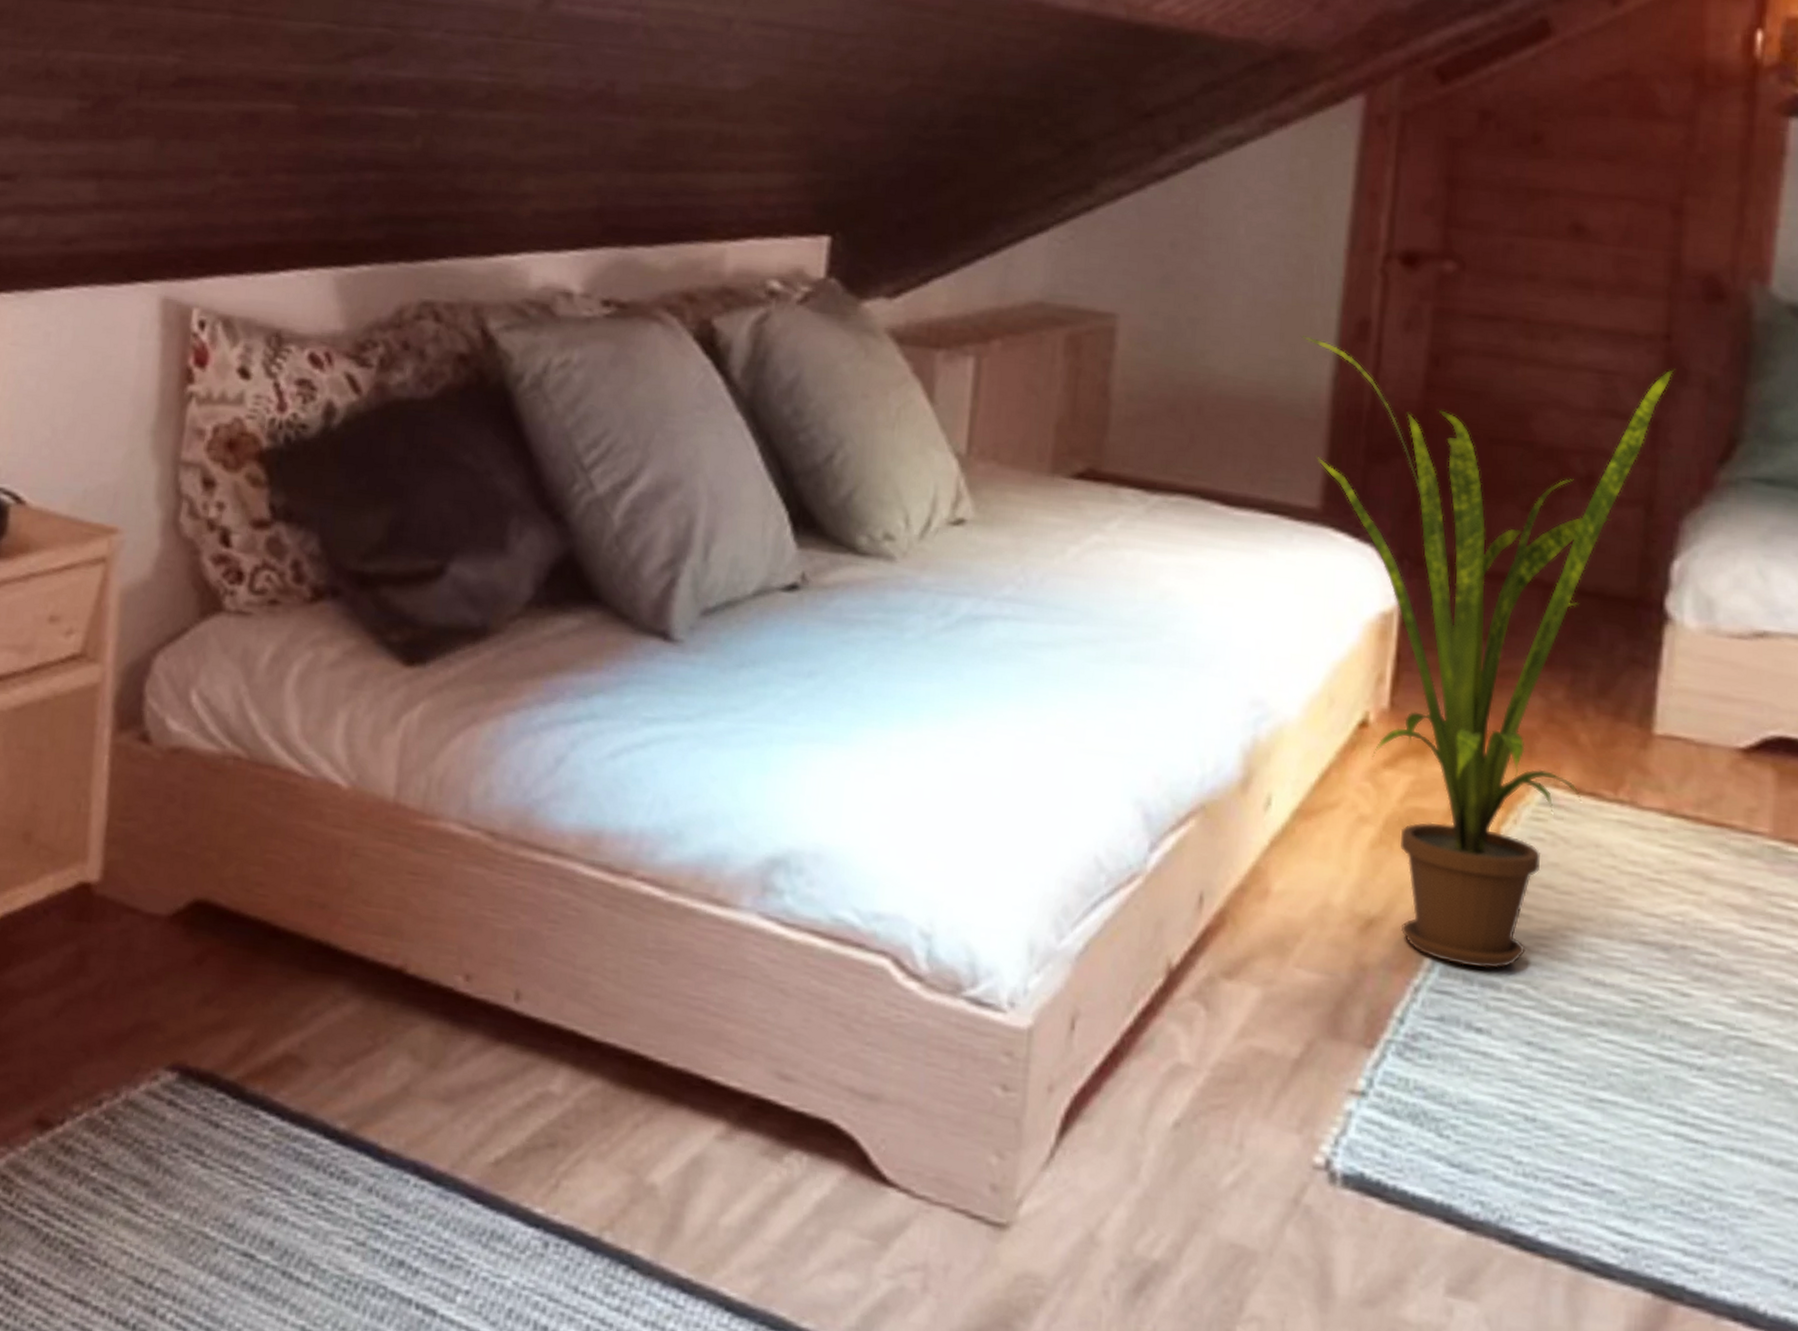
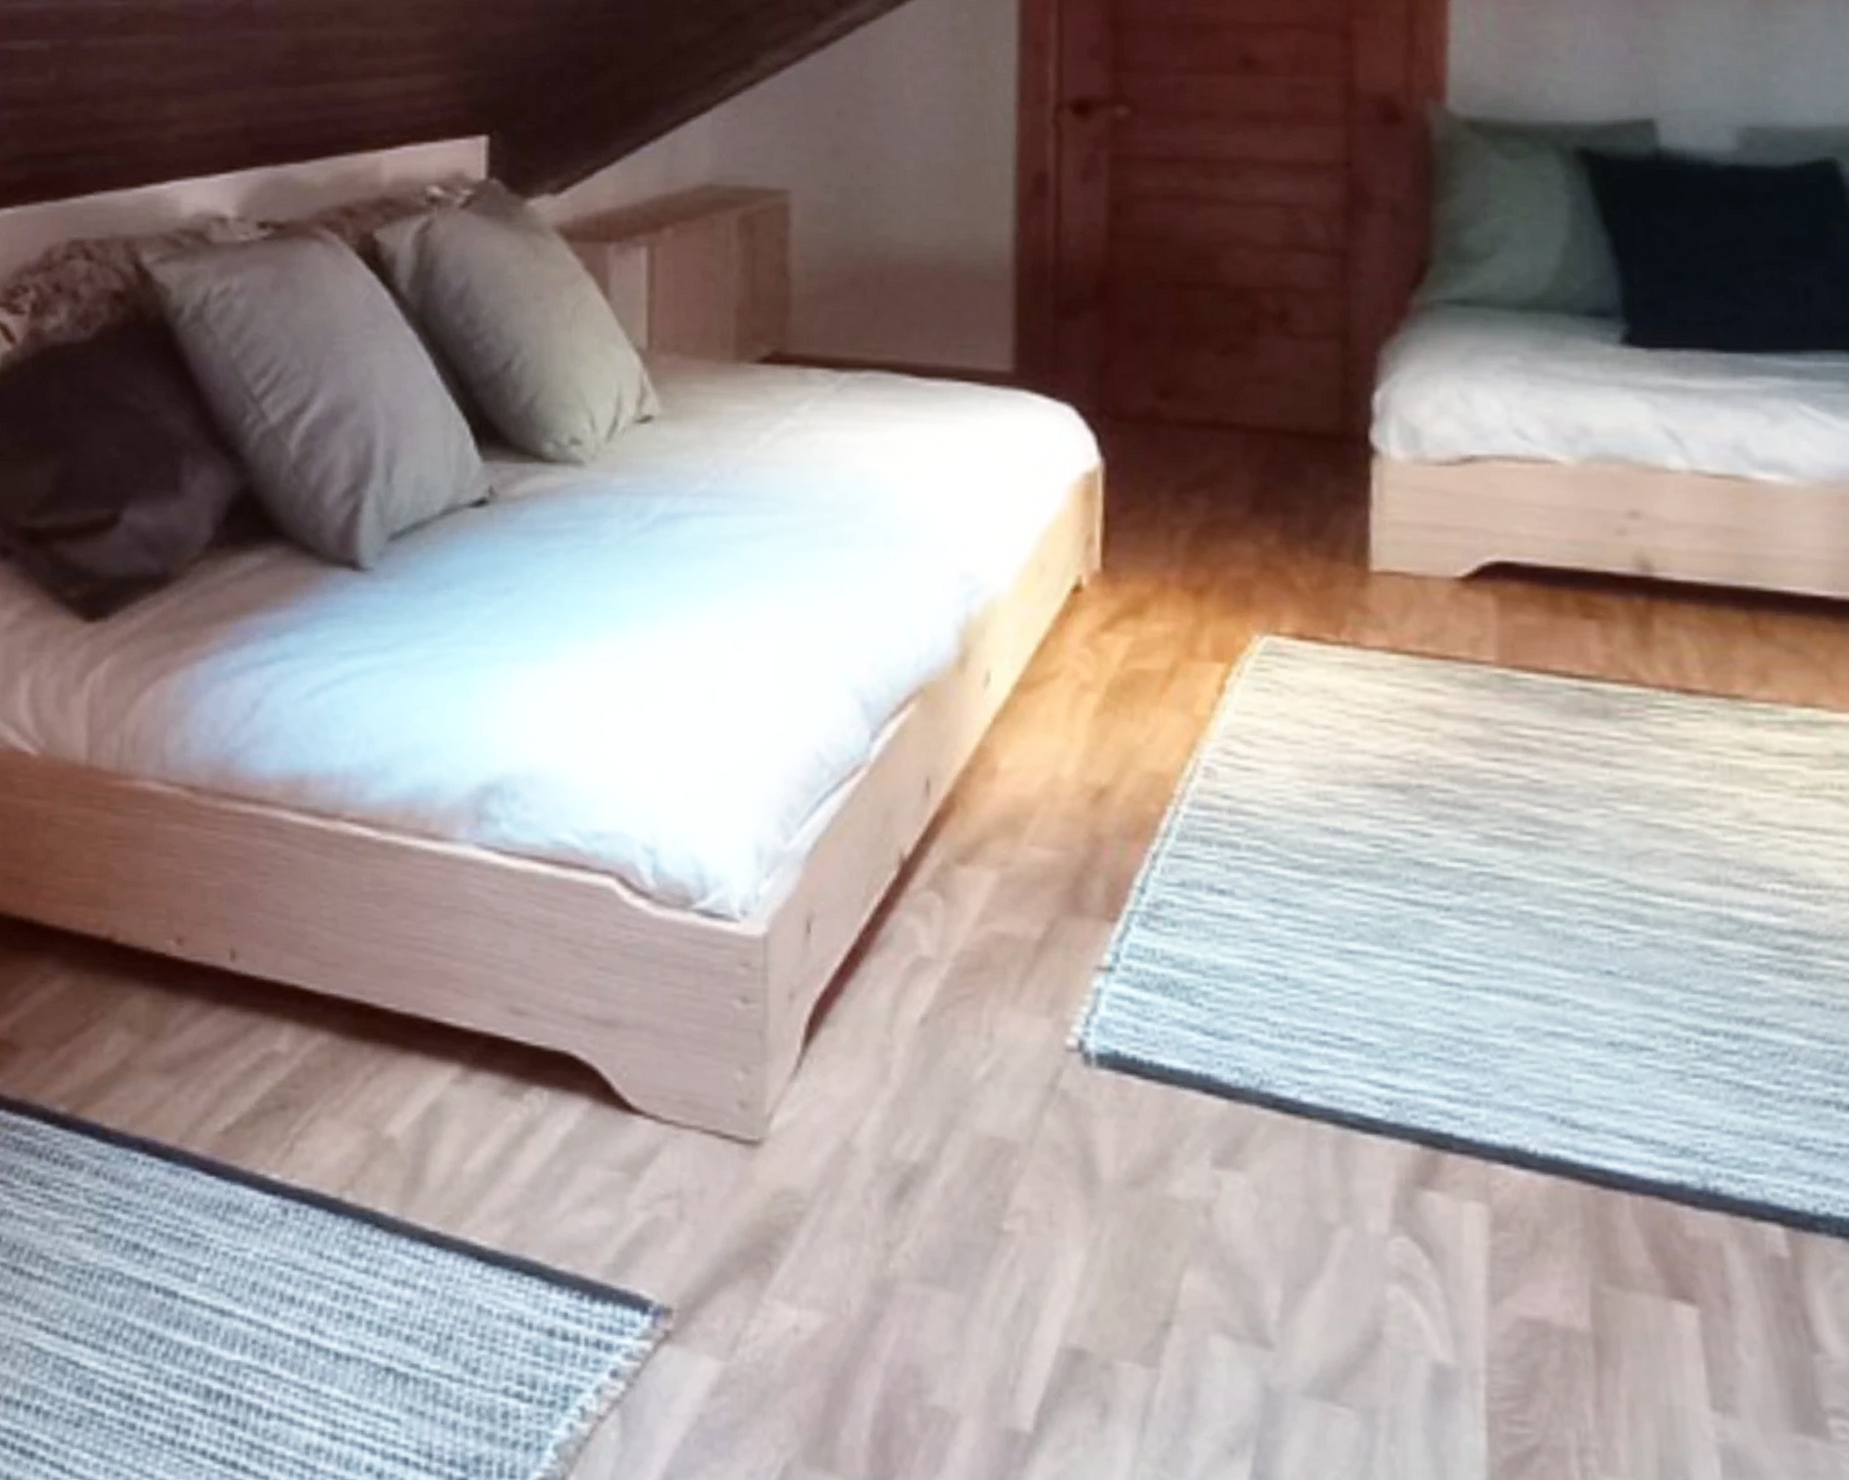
house plant: present [1300,336,1674,969] -> none [977,196,1357,828]

